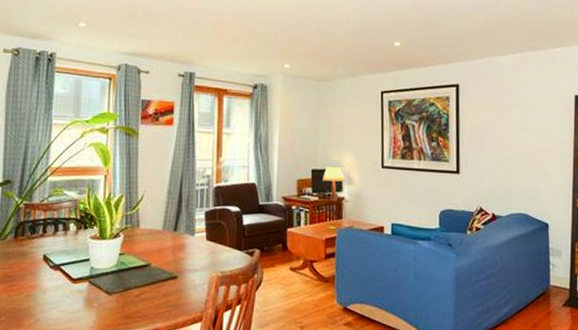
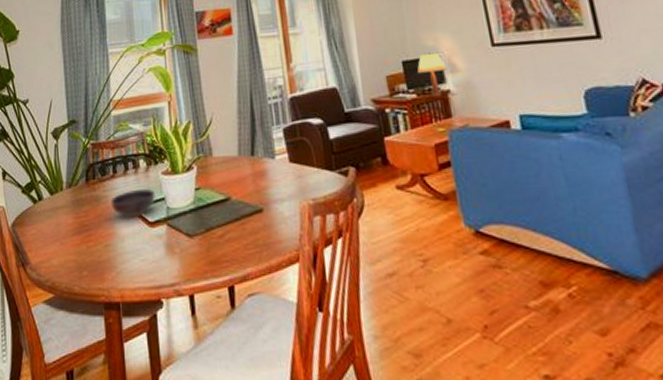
bowl: none [37,249,81,273] -> present [110,189,155,218]

